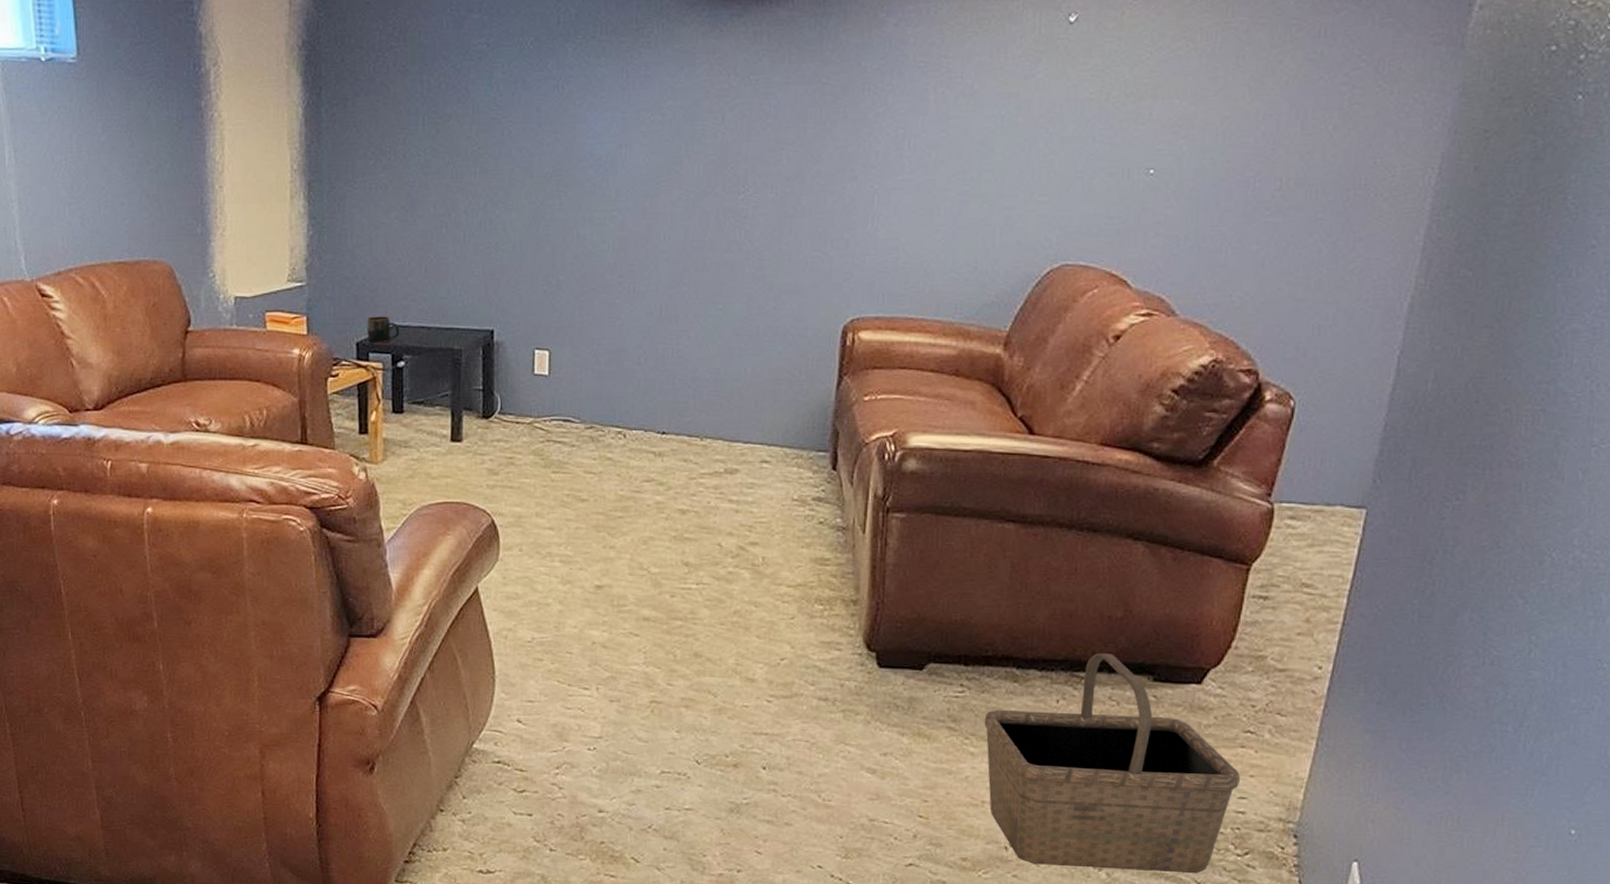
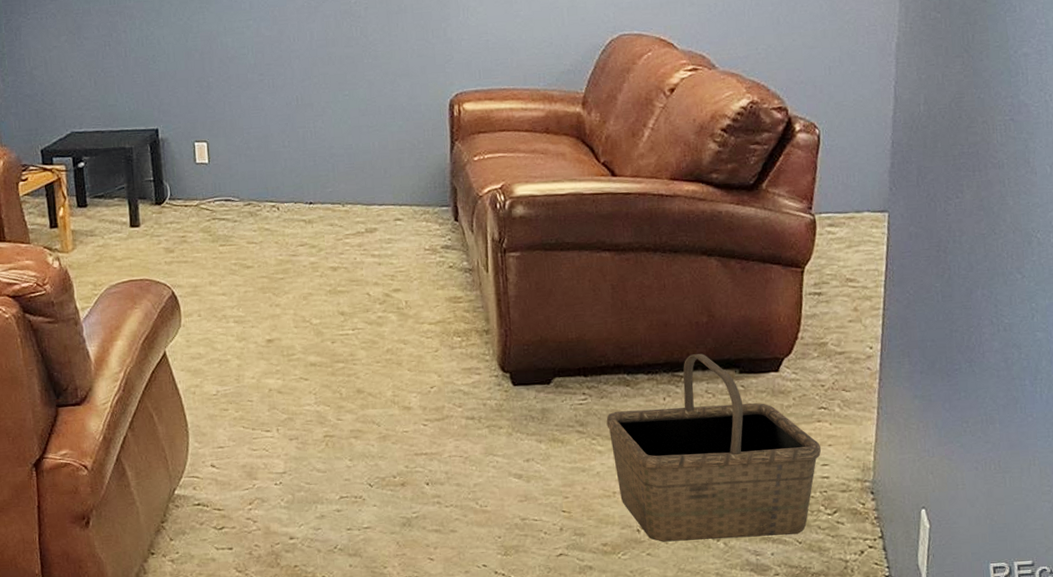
mug: present [366,316,400,343] -> none [48,125,78,149]

